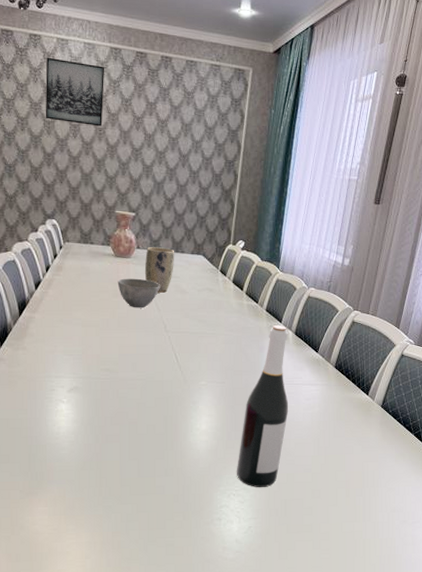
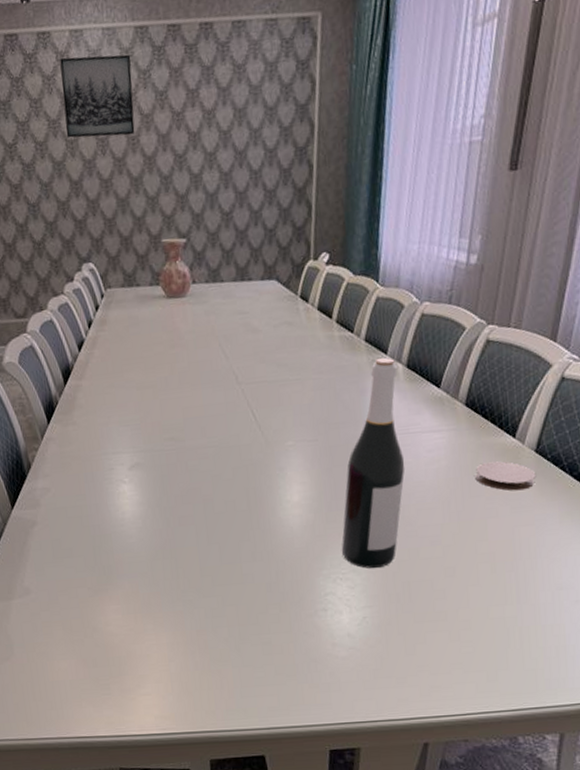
bowl: present [117,278,160,308] -> none [173,321,226,359]
plant pot: present [145,247,175,293] -> none [203,277,241,336]
coaster: none [339,412,381,435] -> present [475,461,536,491]

